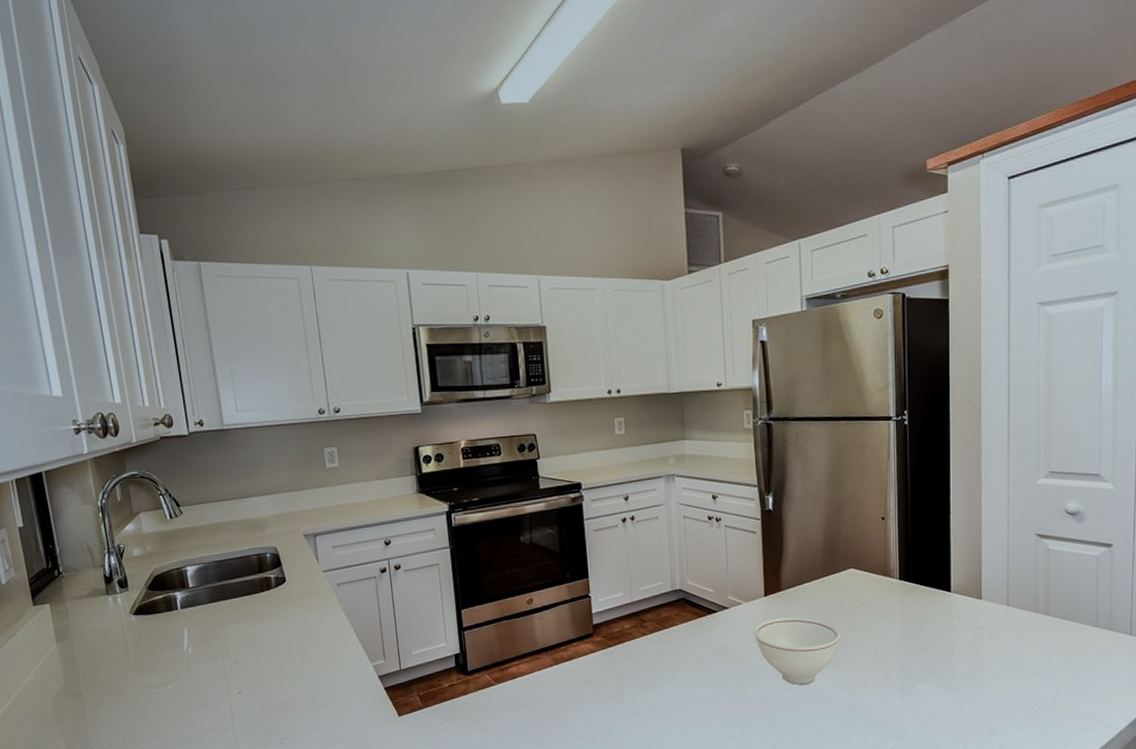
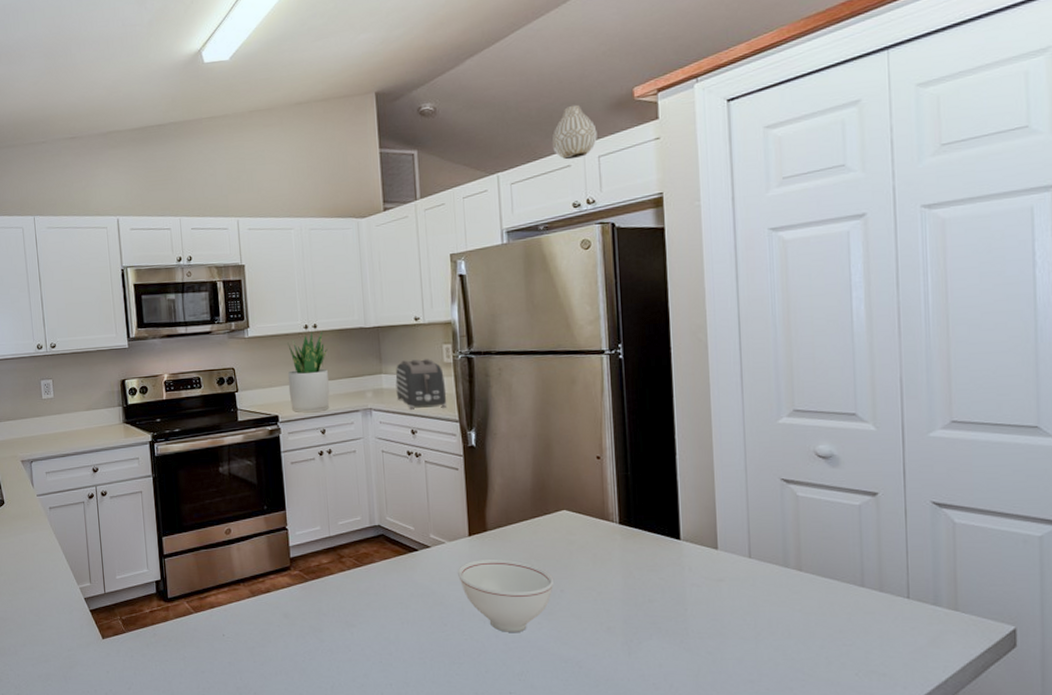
planter: none [590,395,633,480] -> present [287,330,330,413]
toaster: none [698,425,747,476] -> present [395,359,447,411]
vase: none [850,173,892,229] -> present [551,104,597,160]

